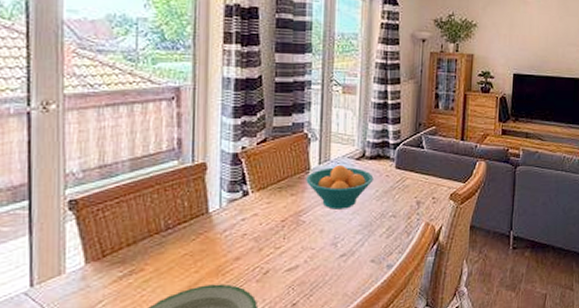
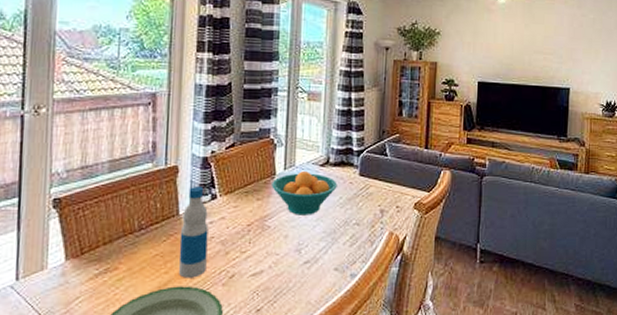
bottle: none [209,184,241,276] -> present [178,187,209,278]

